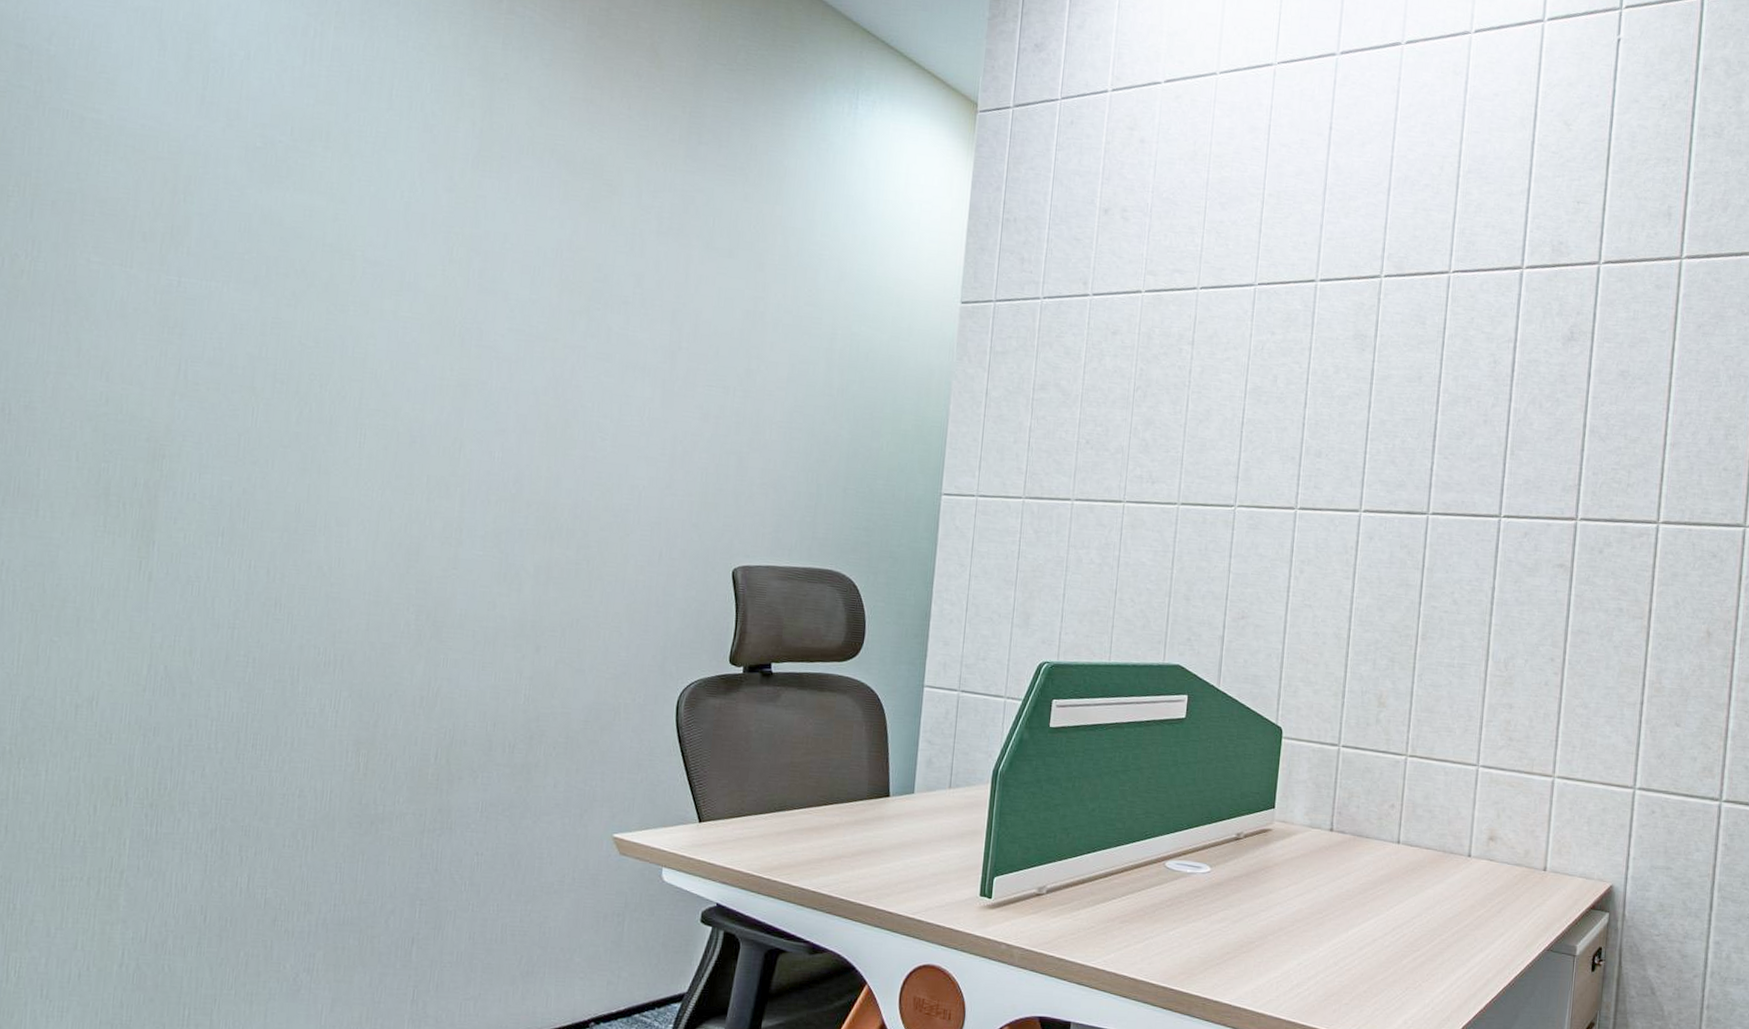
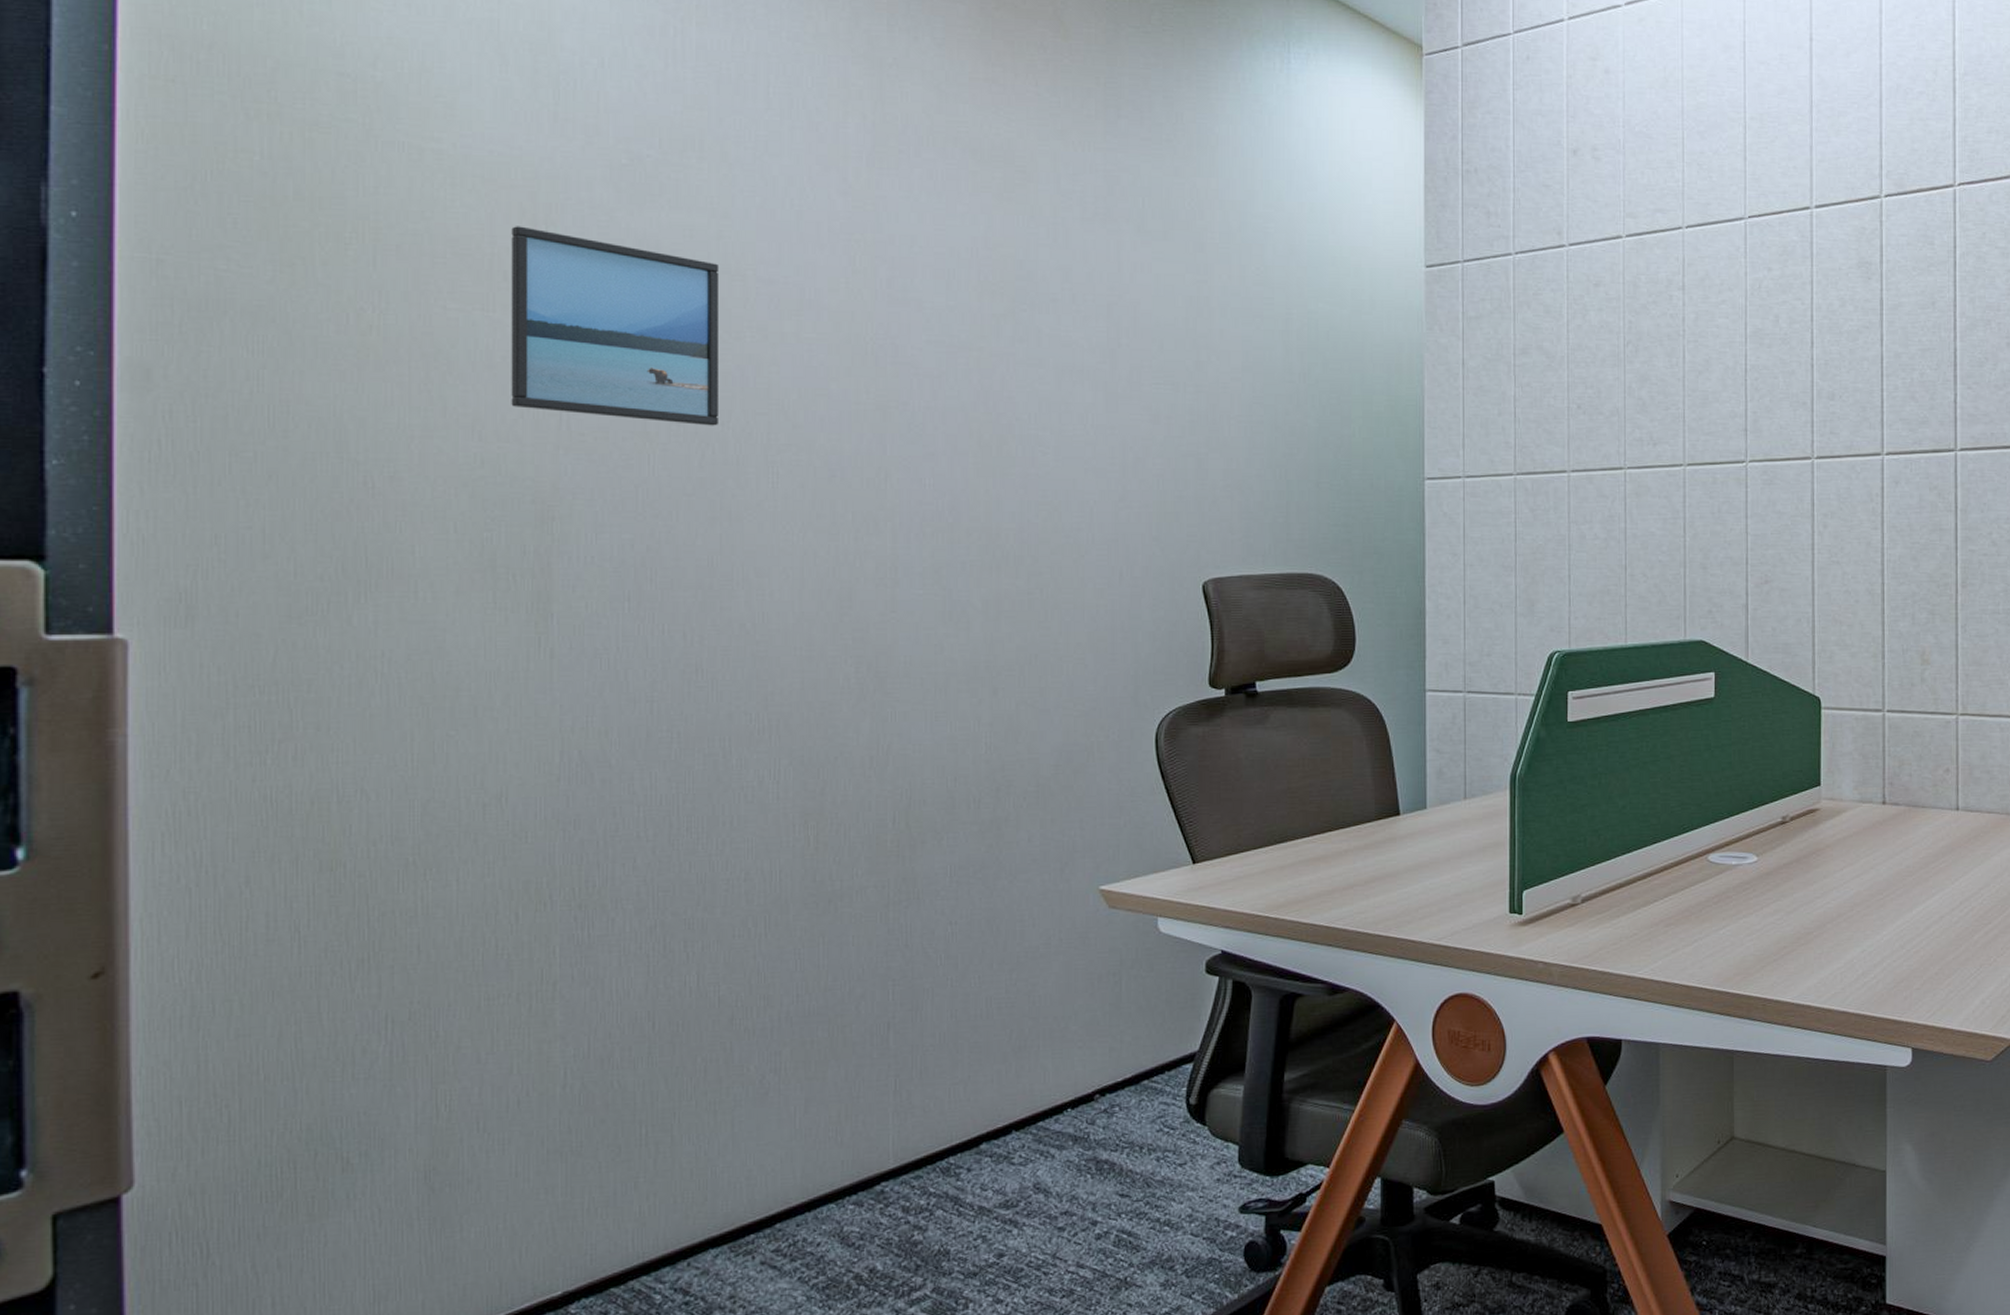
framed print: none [137,193,333,388] -> present [511,226,720,426]

